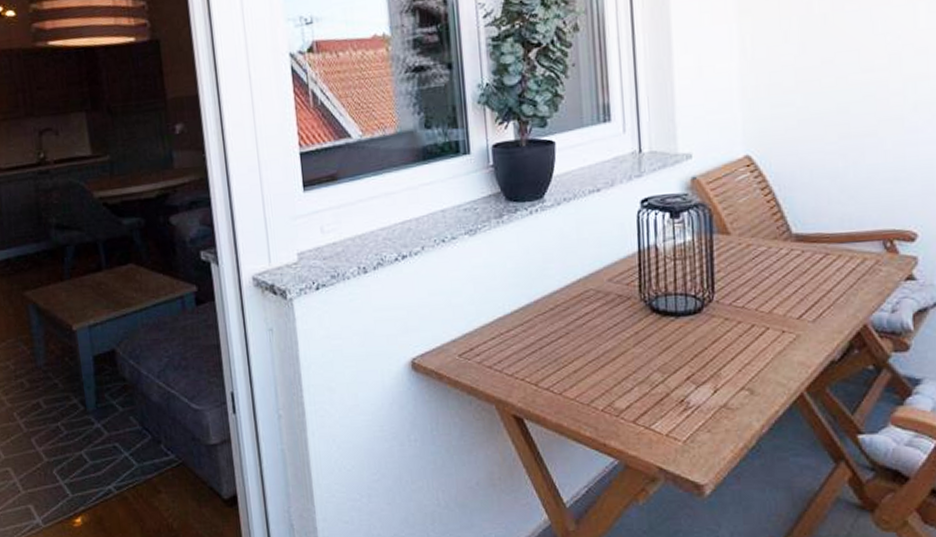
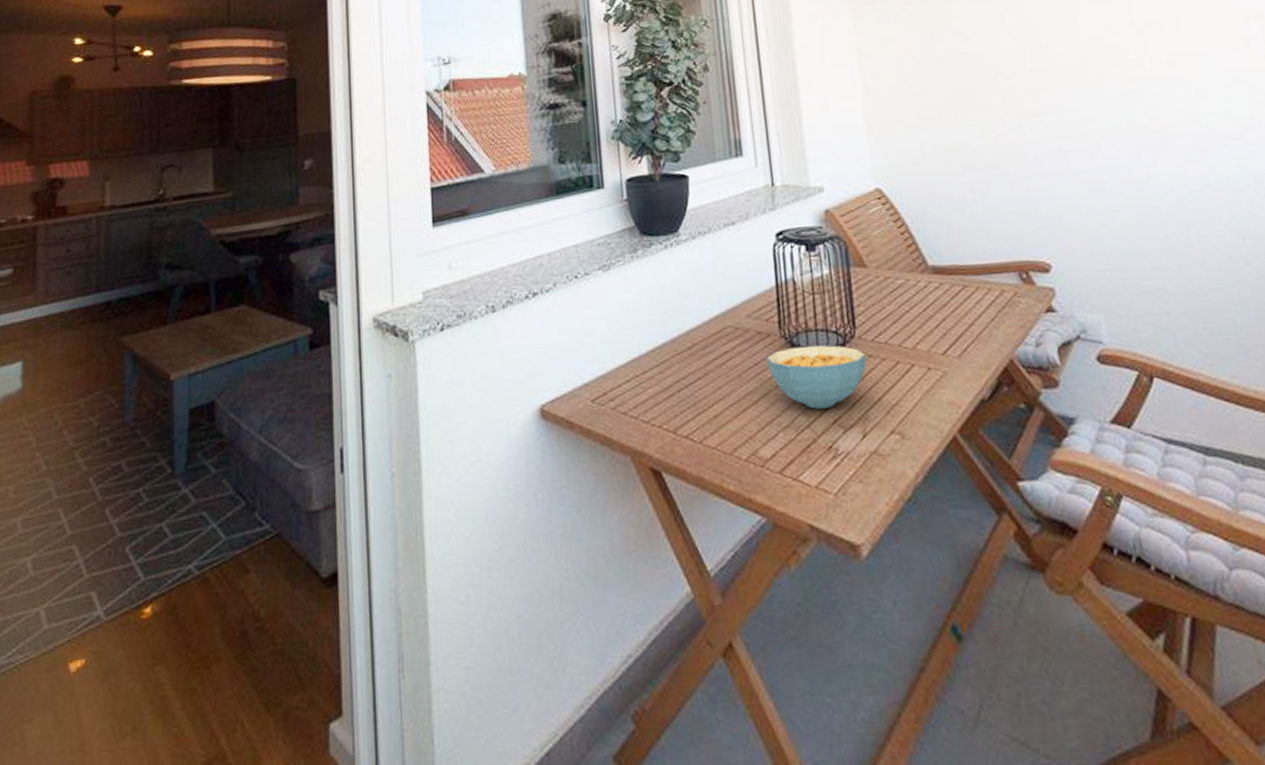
cereal bowl: none [625,308,723,367] -> present [766,345,867,409]

